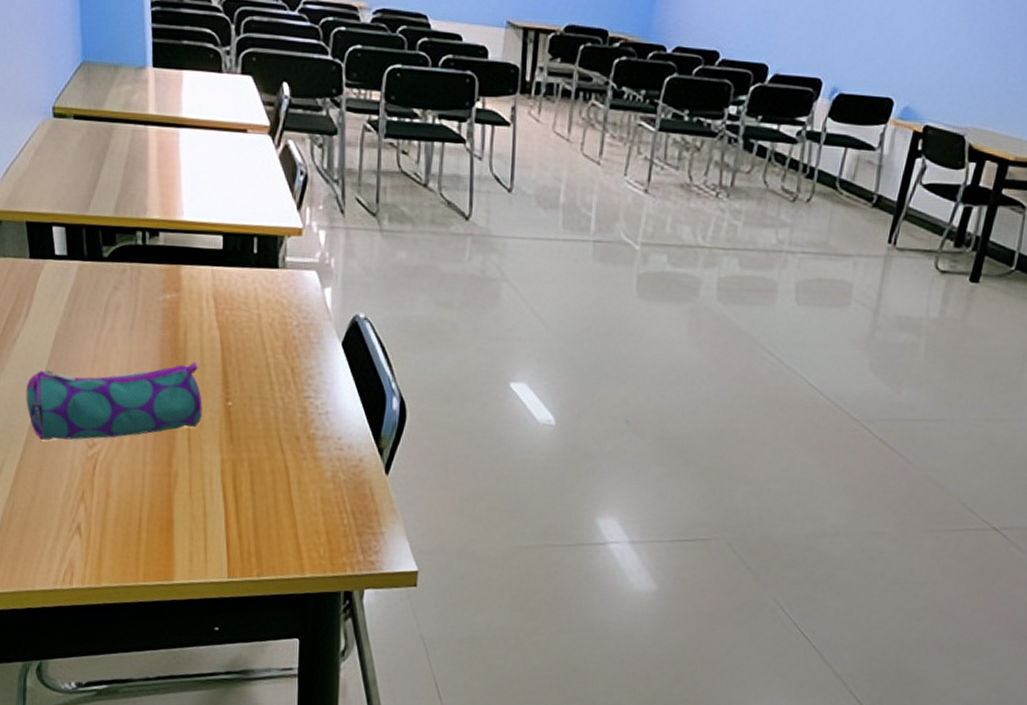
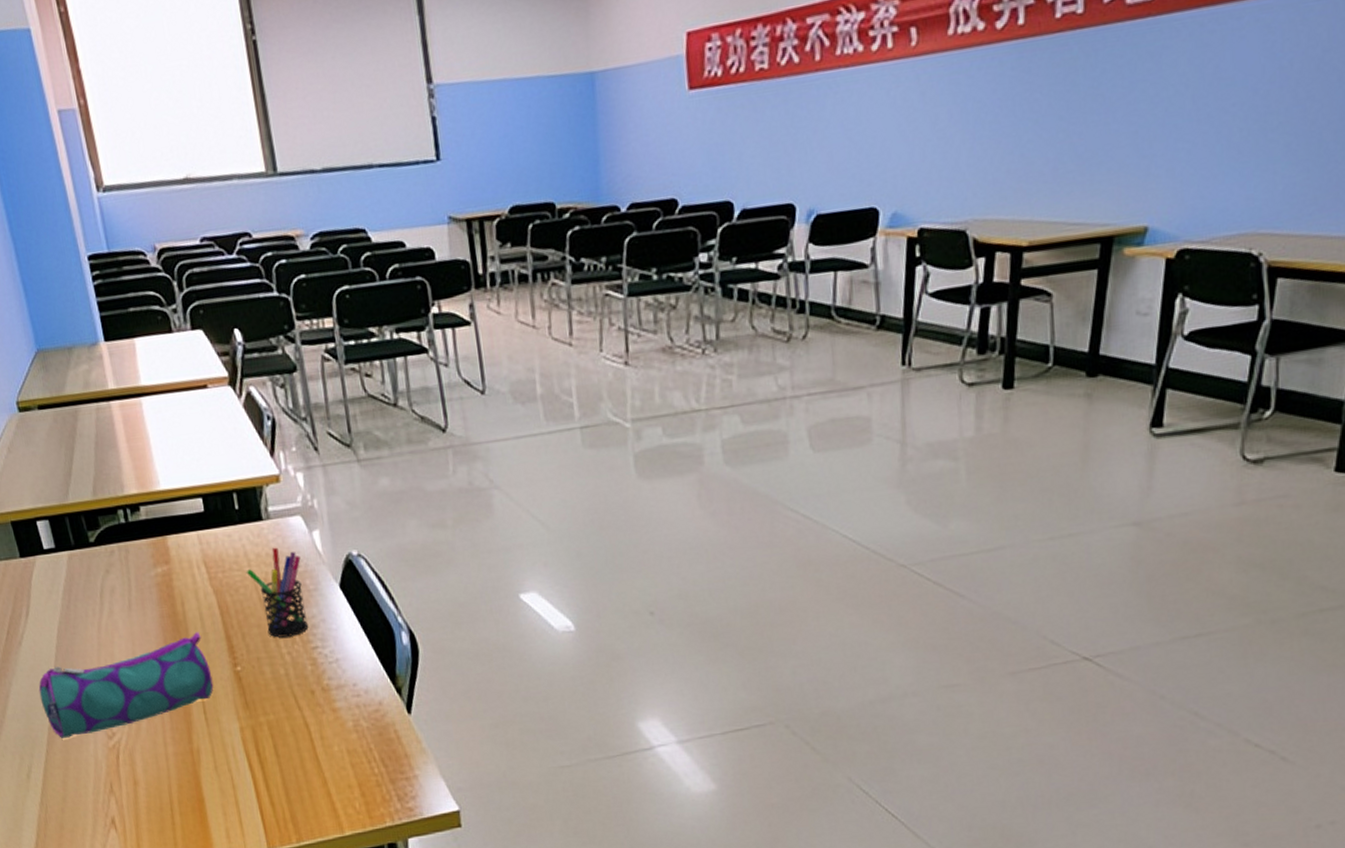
pen holder: none [253,296,309,383] -> present [246,547,309,638]

